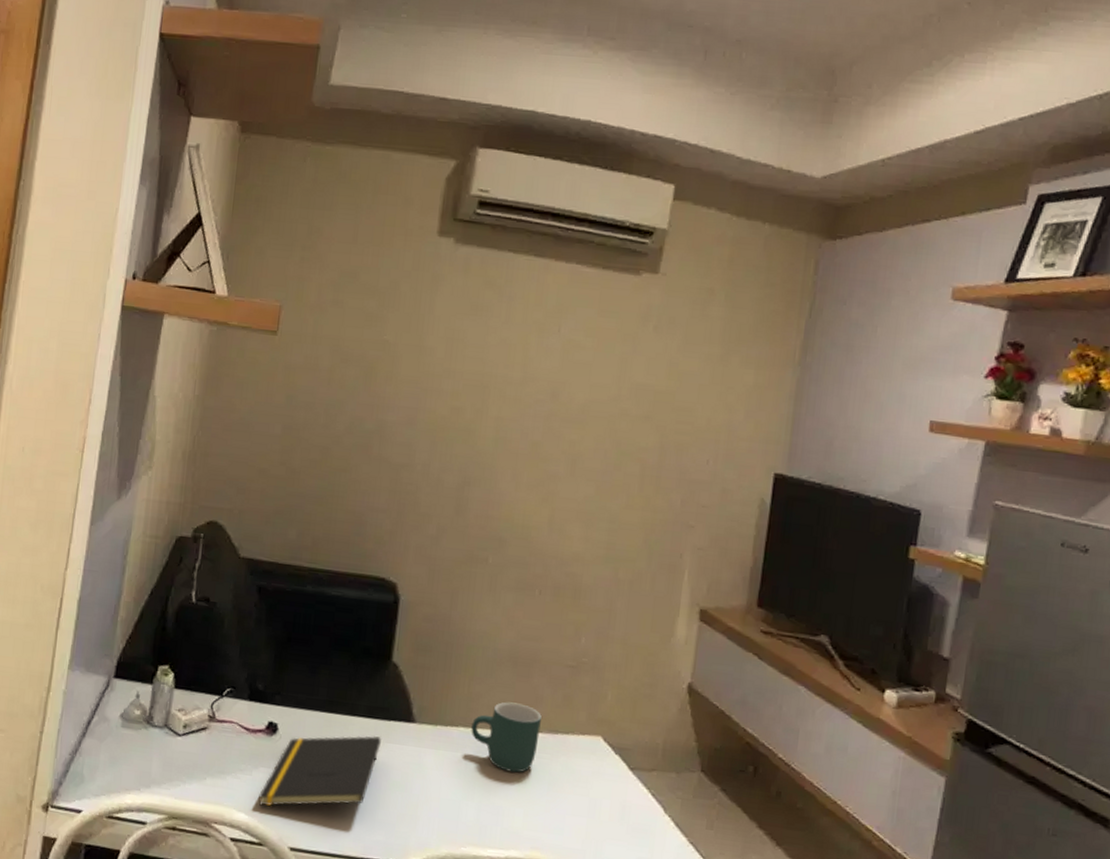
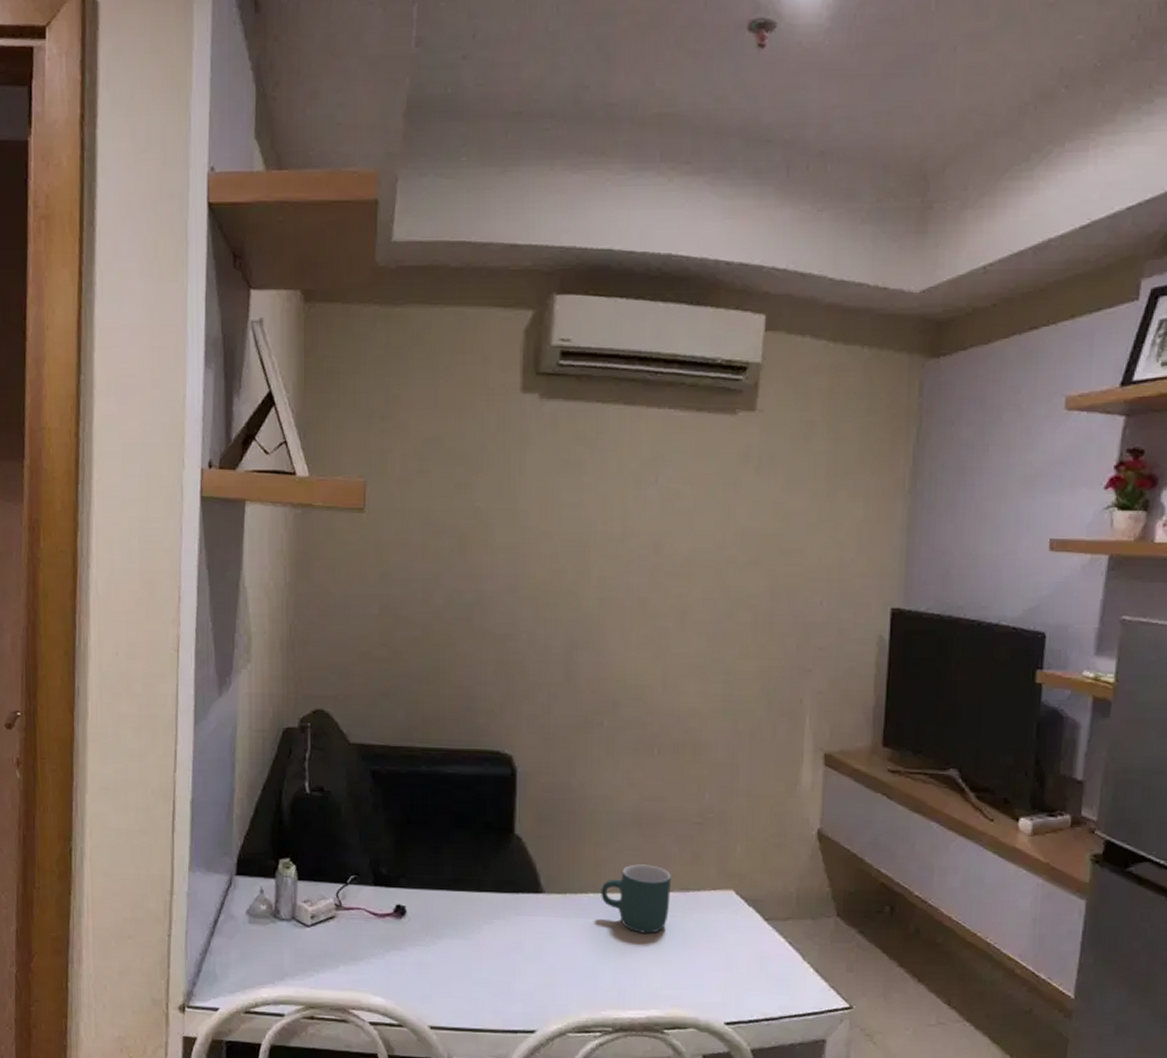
notepad: present [259,735,381,806] -> none [394,910,511,988]

